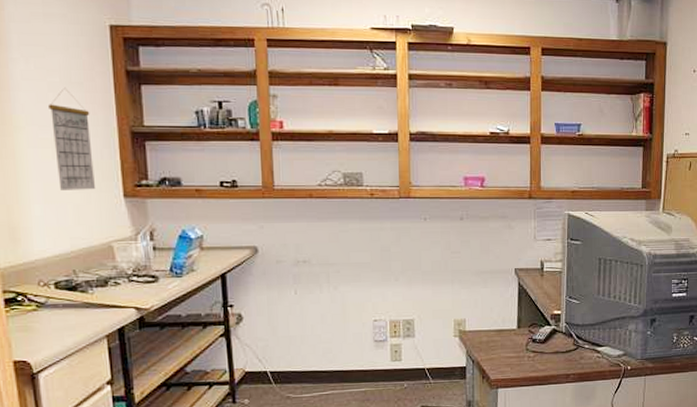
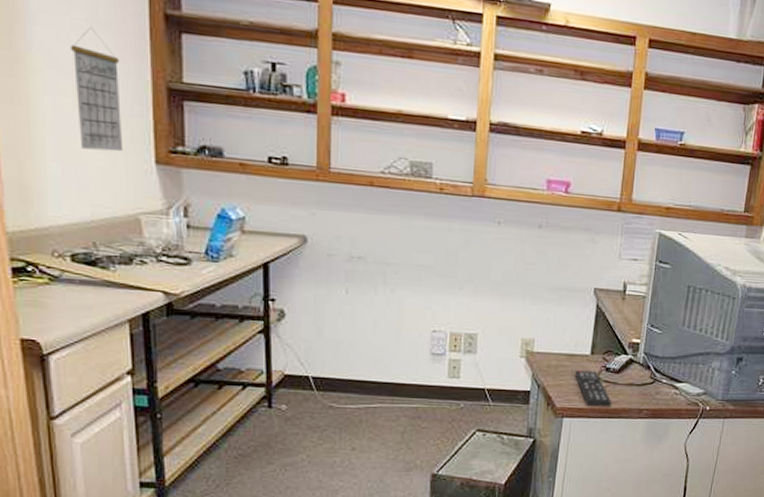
remote control: none [504,343,541,376] -> present [574,370,612,407]

